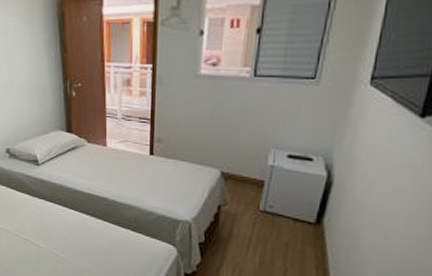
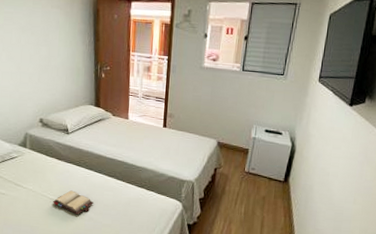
hardback book: none [27,230,71,258] -> present [53,190,93,215]

